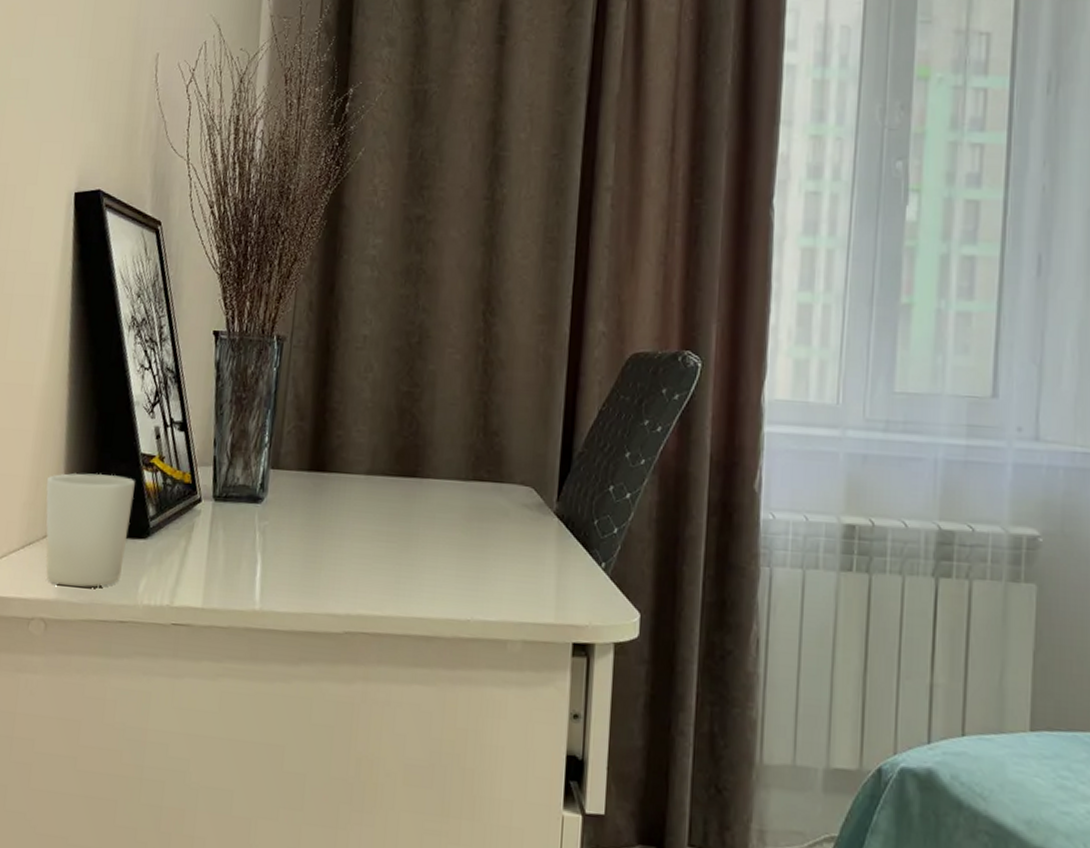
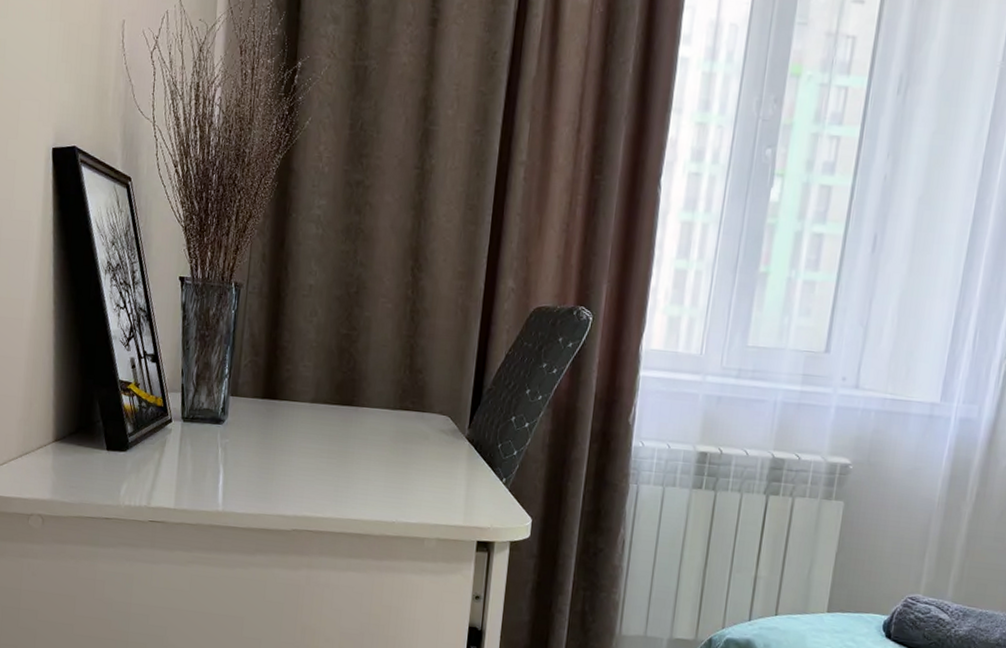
mug: present [45,472,135,588] -> none [38,395,115,490]

